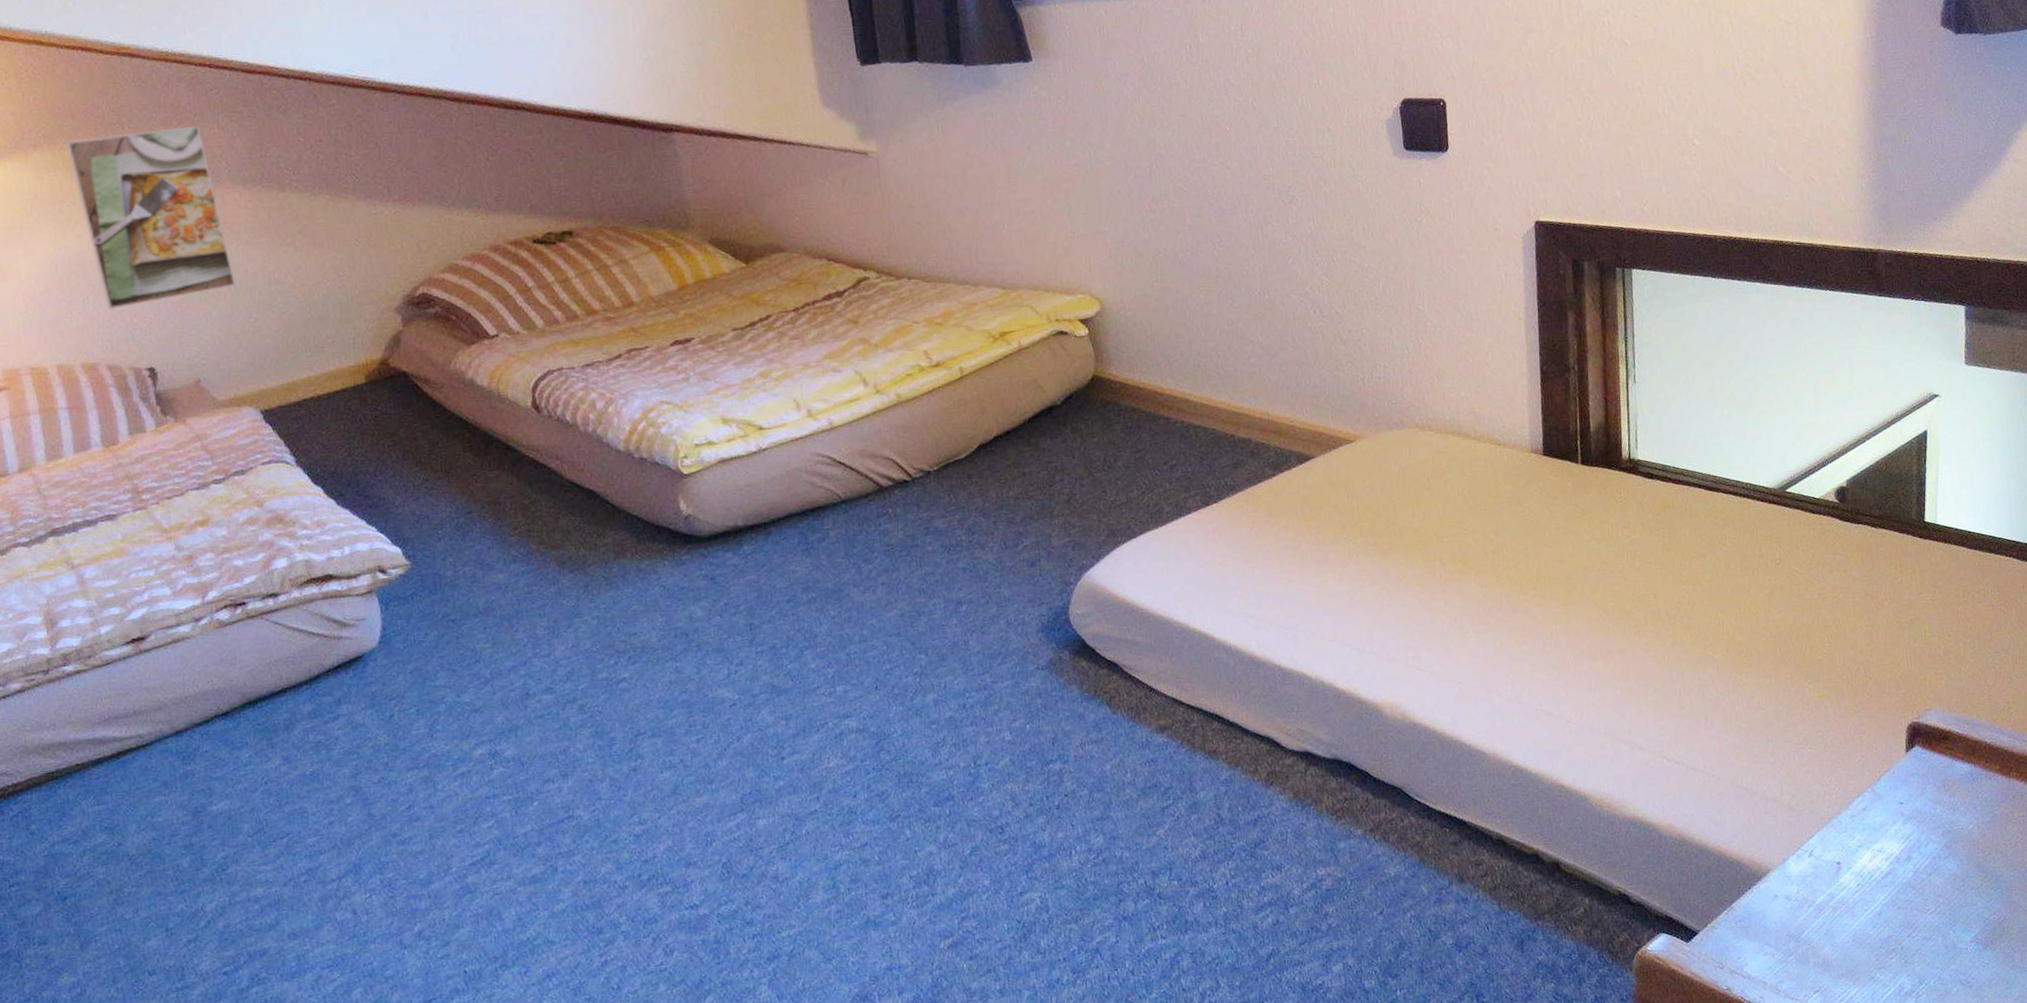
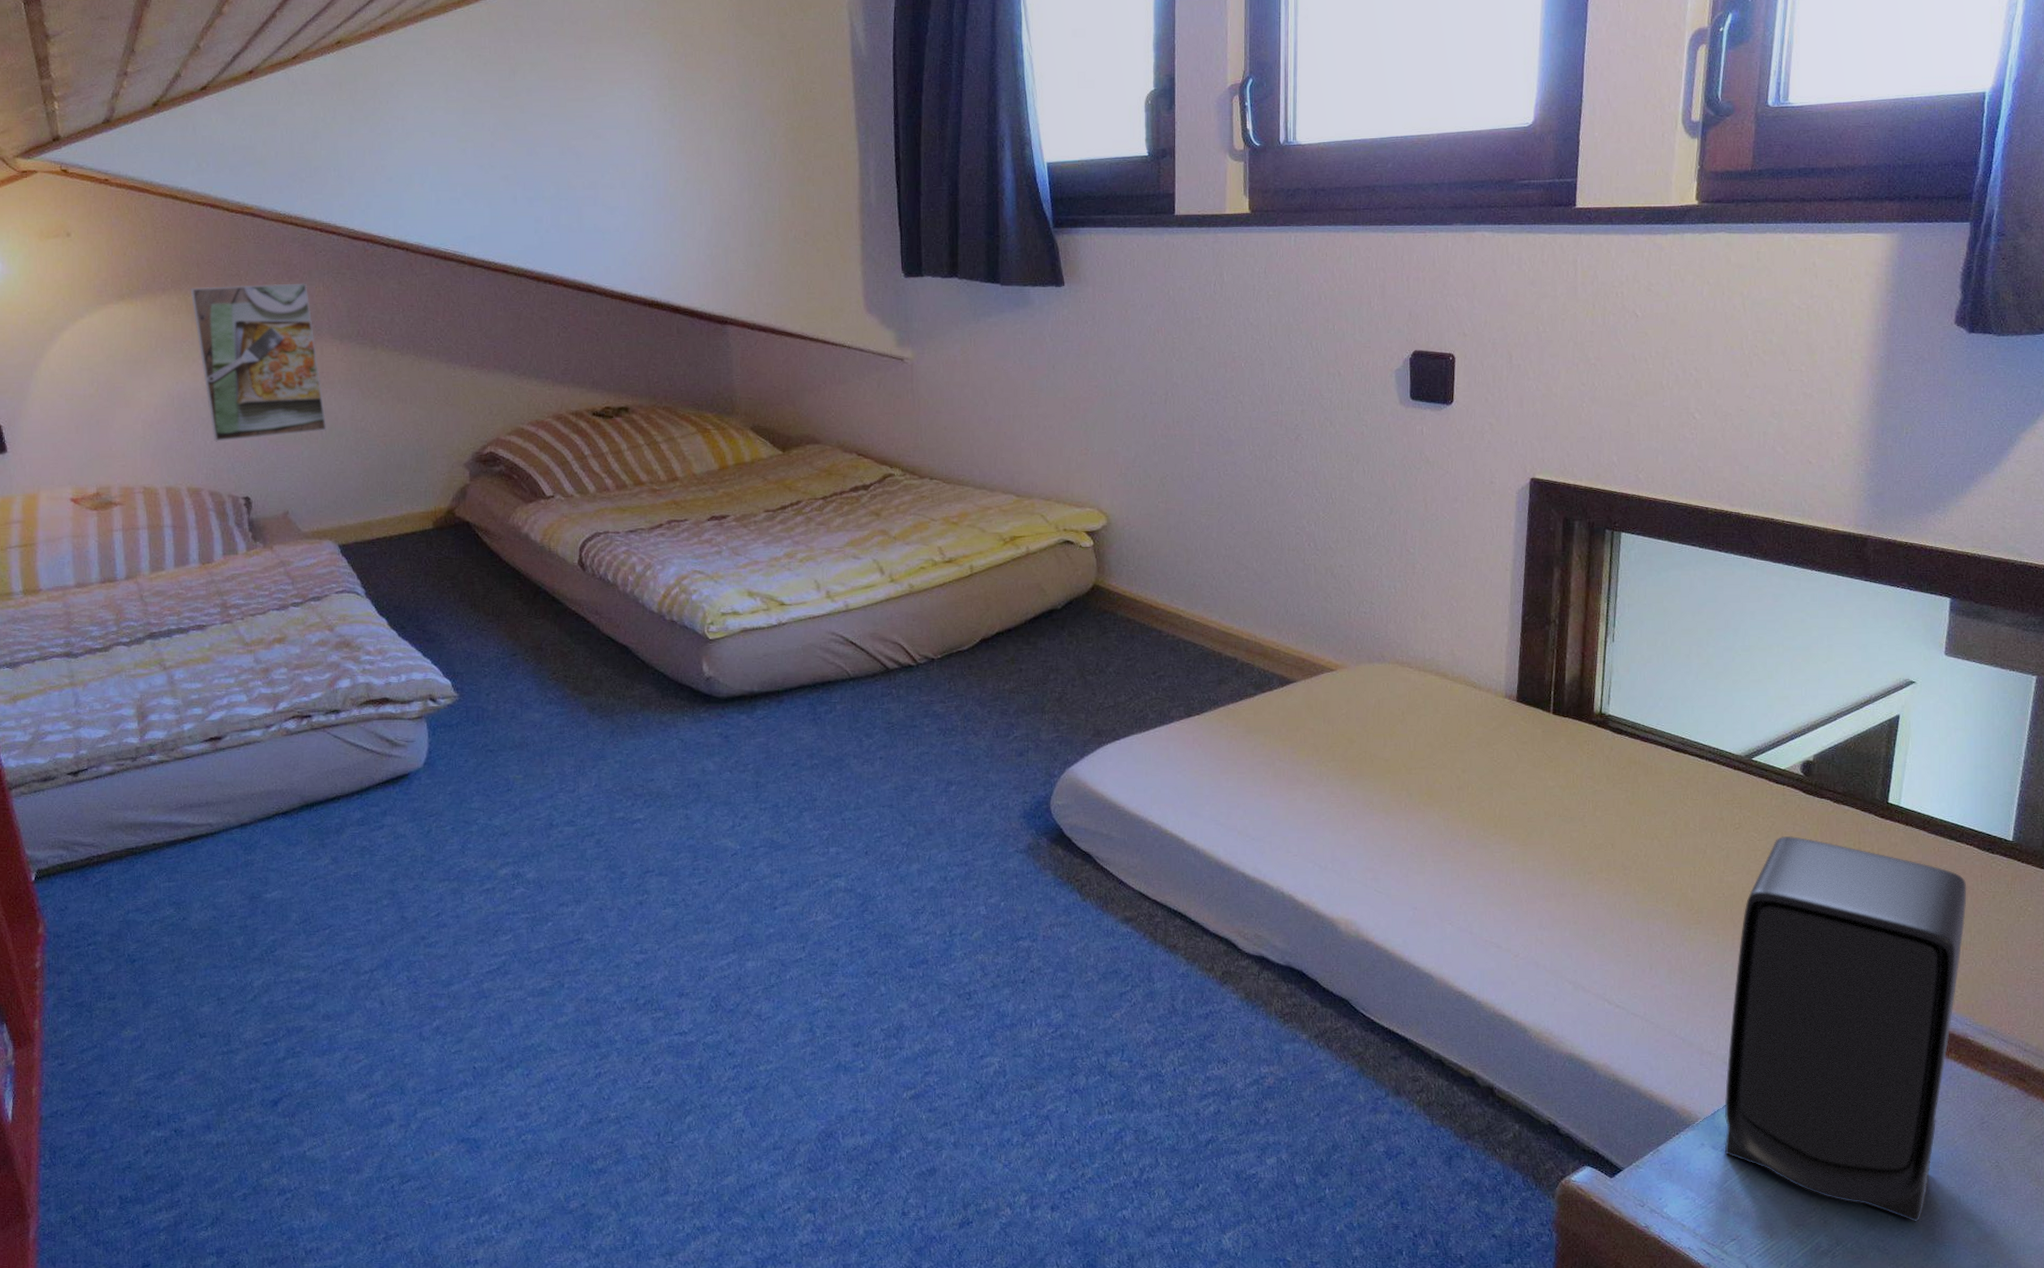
speaker: none [1791,565,2013,951] -> present [1724,835,1967,1222]

